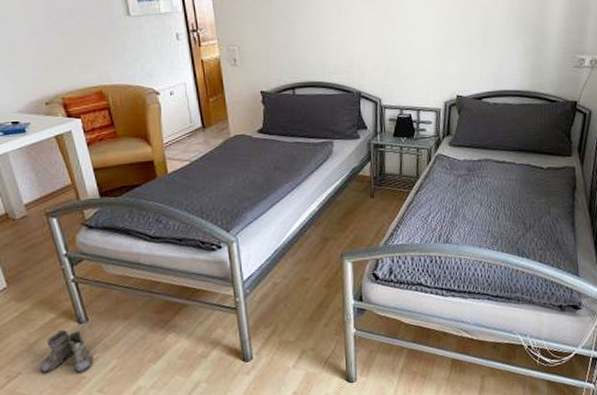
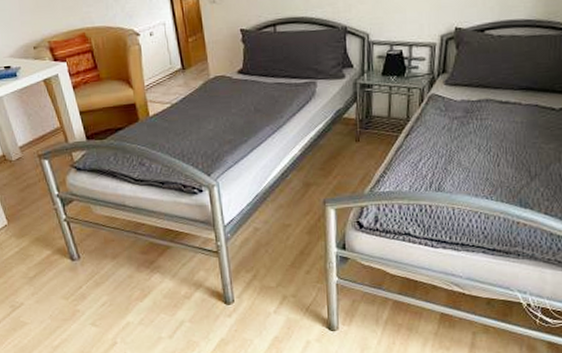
boots: present [39,330,93,374] -> none [38,266,86,307]

